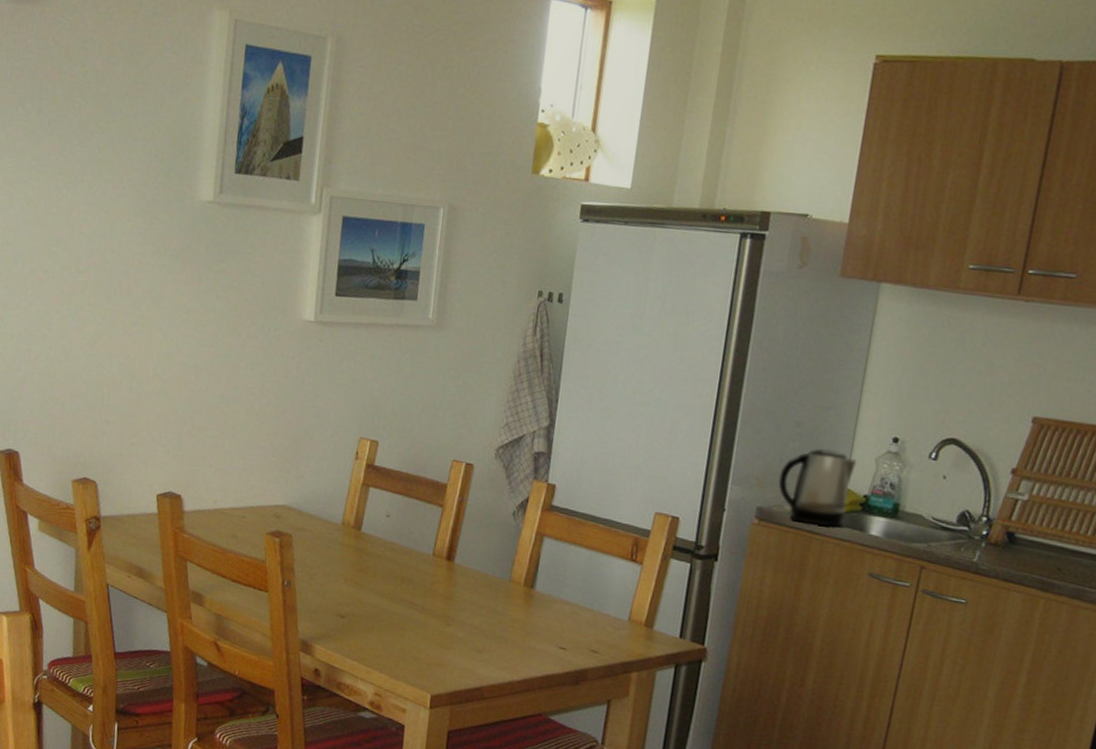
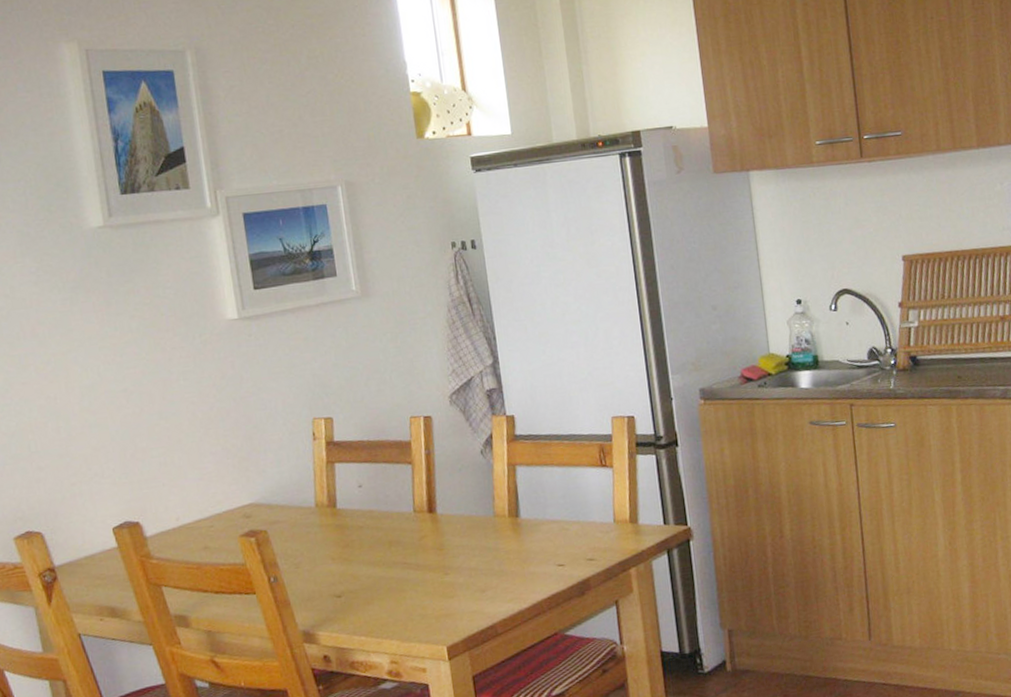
kettle: present [778,448,857,529] -> none [710,322,776,395]

